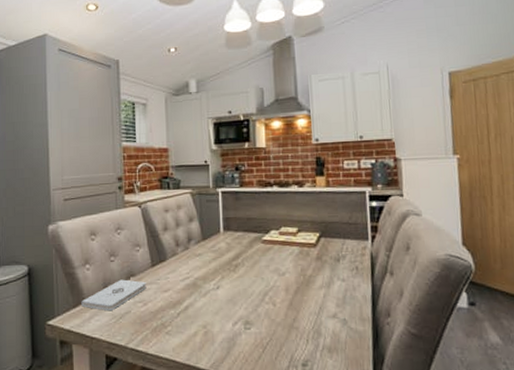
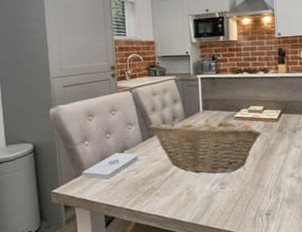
fruit basket: none [159,240,296,309] -> present [148,118,262,174]

